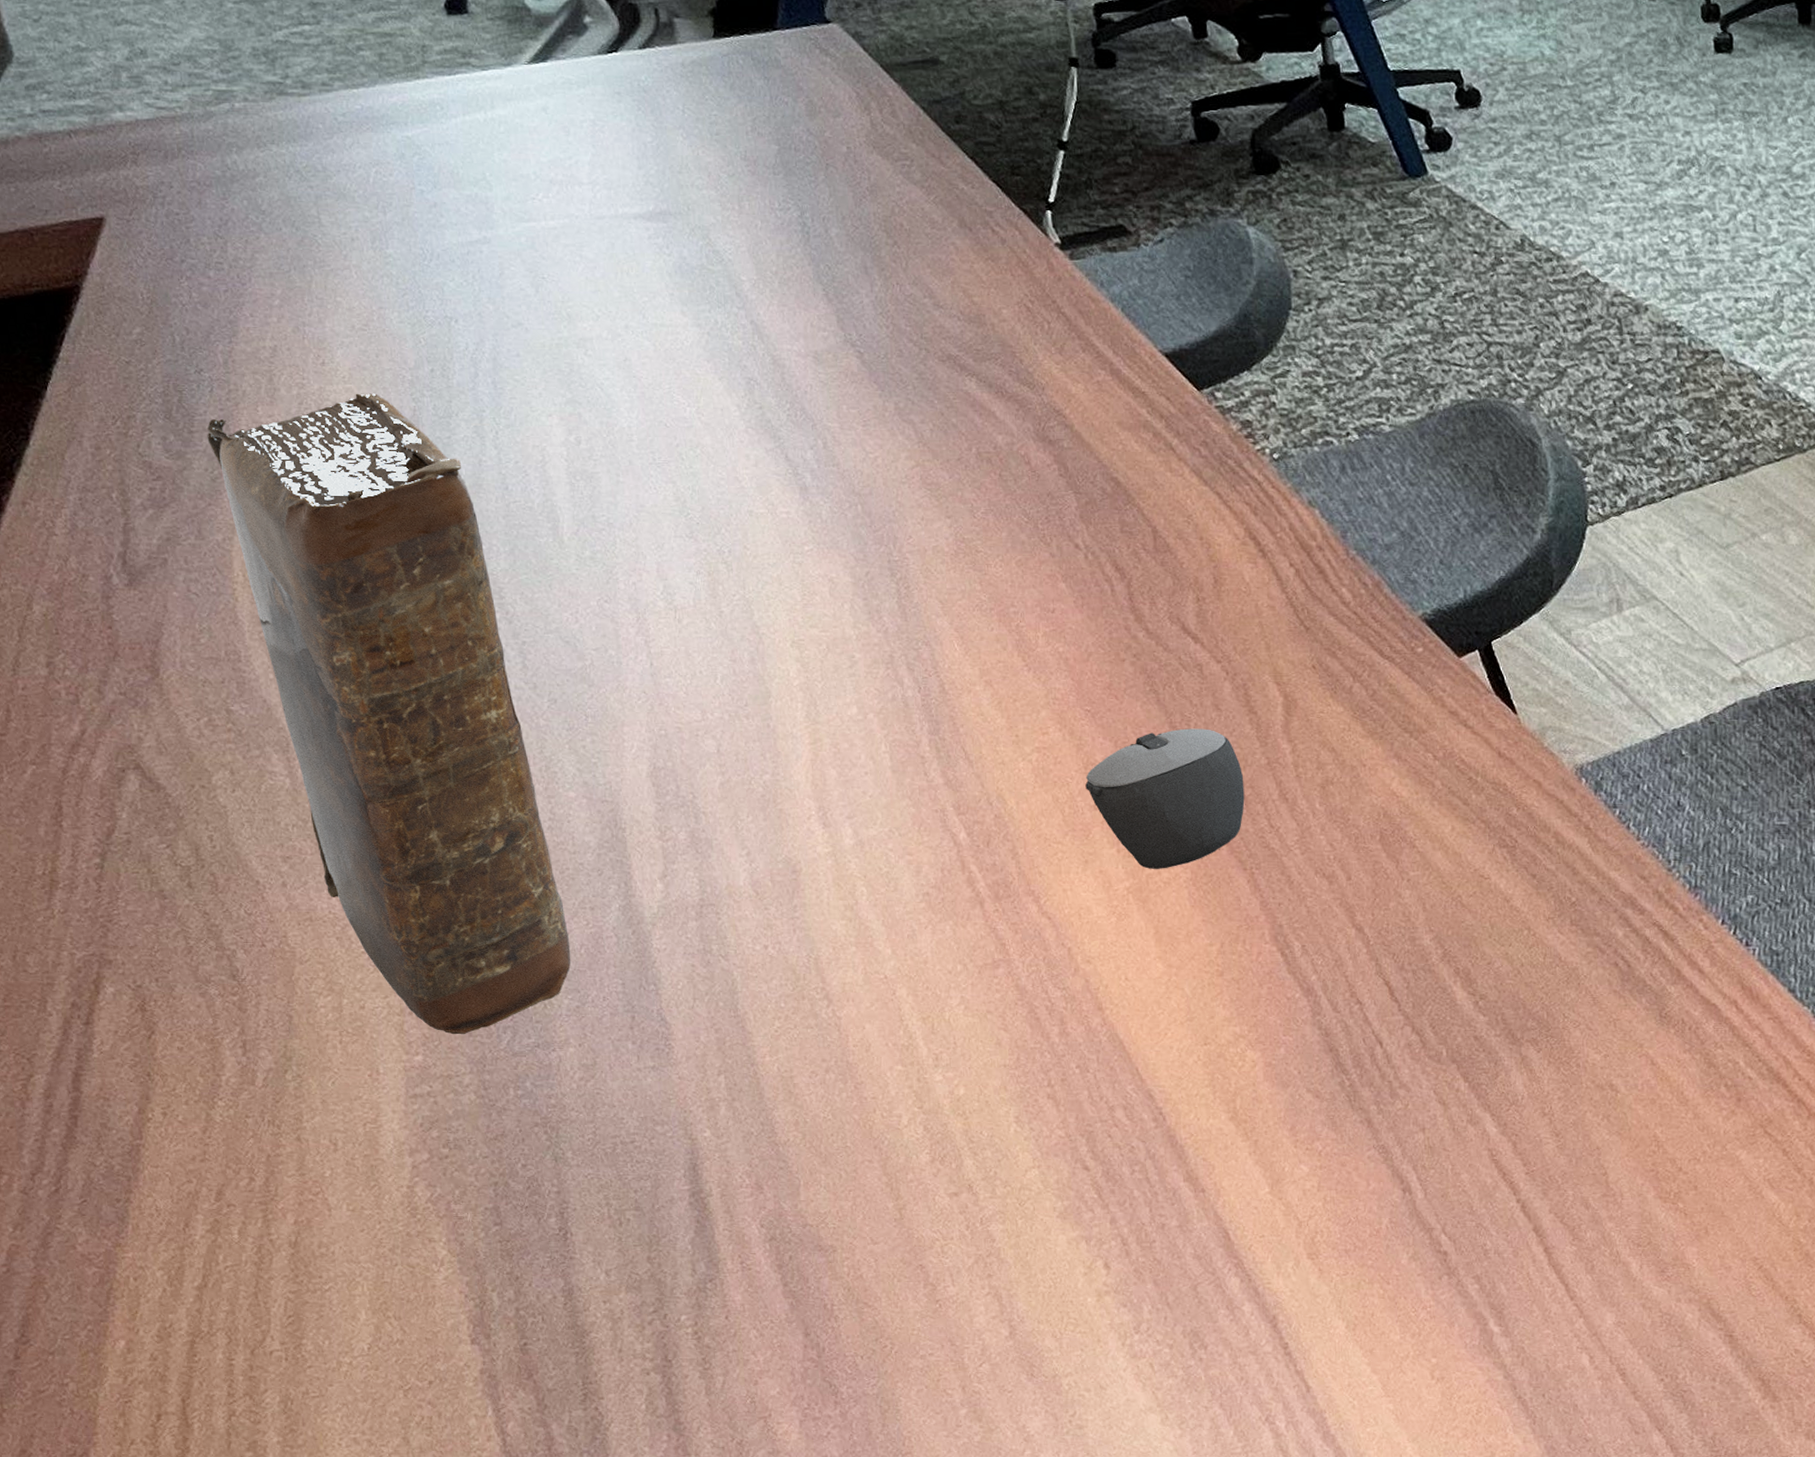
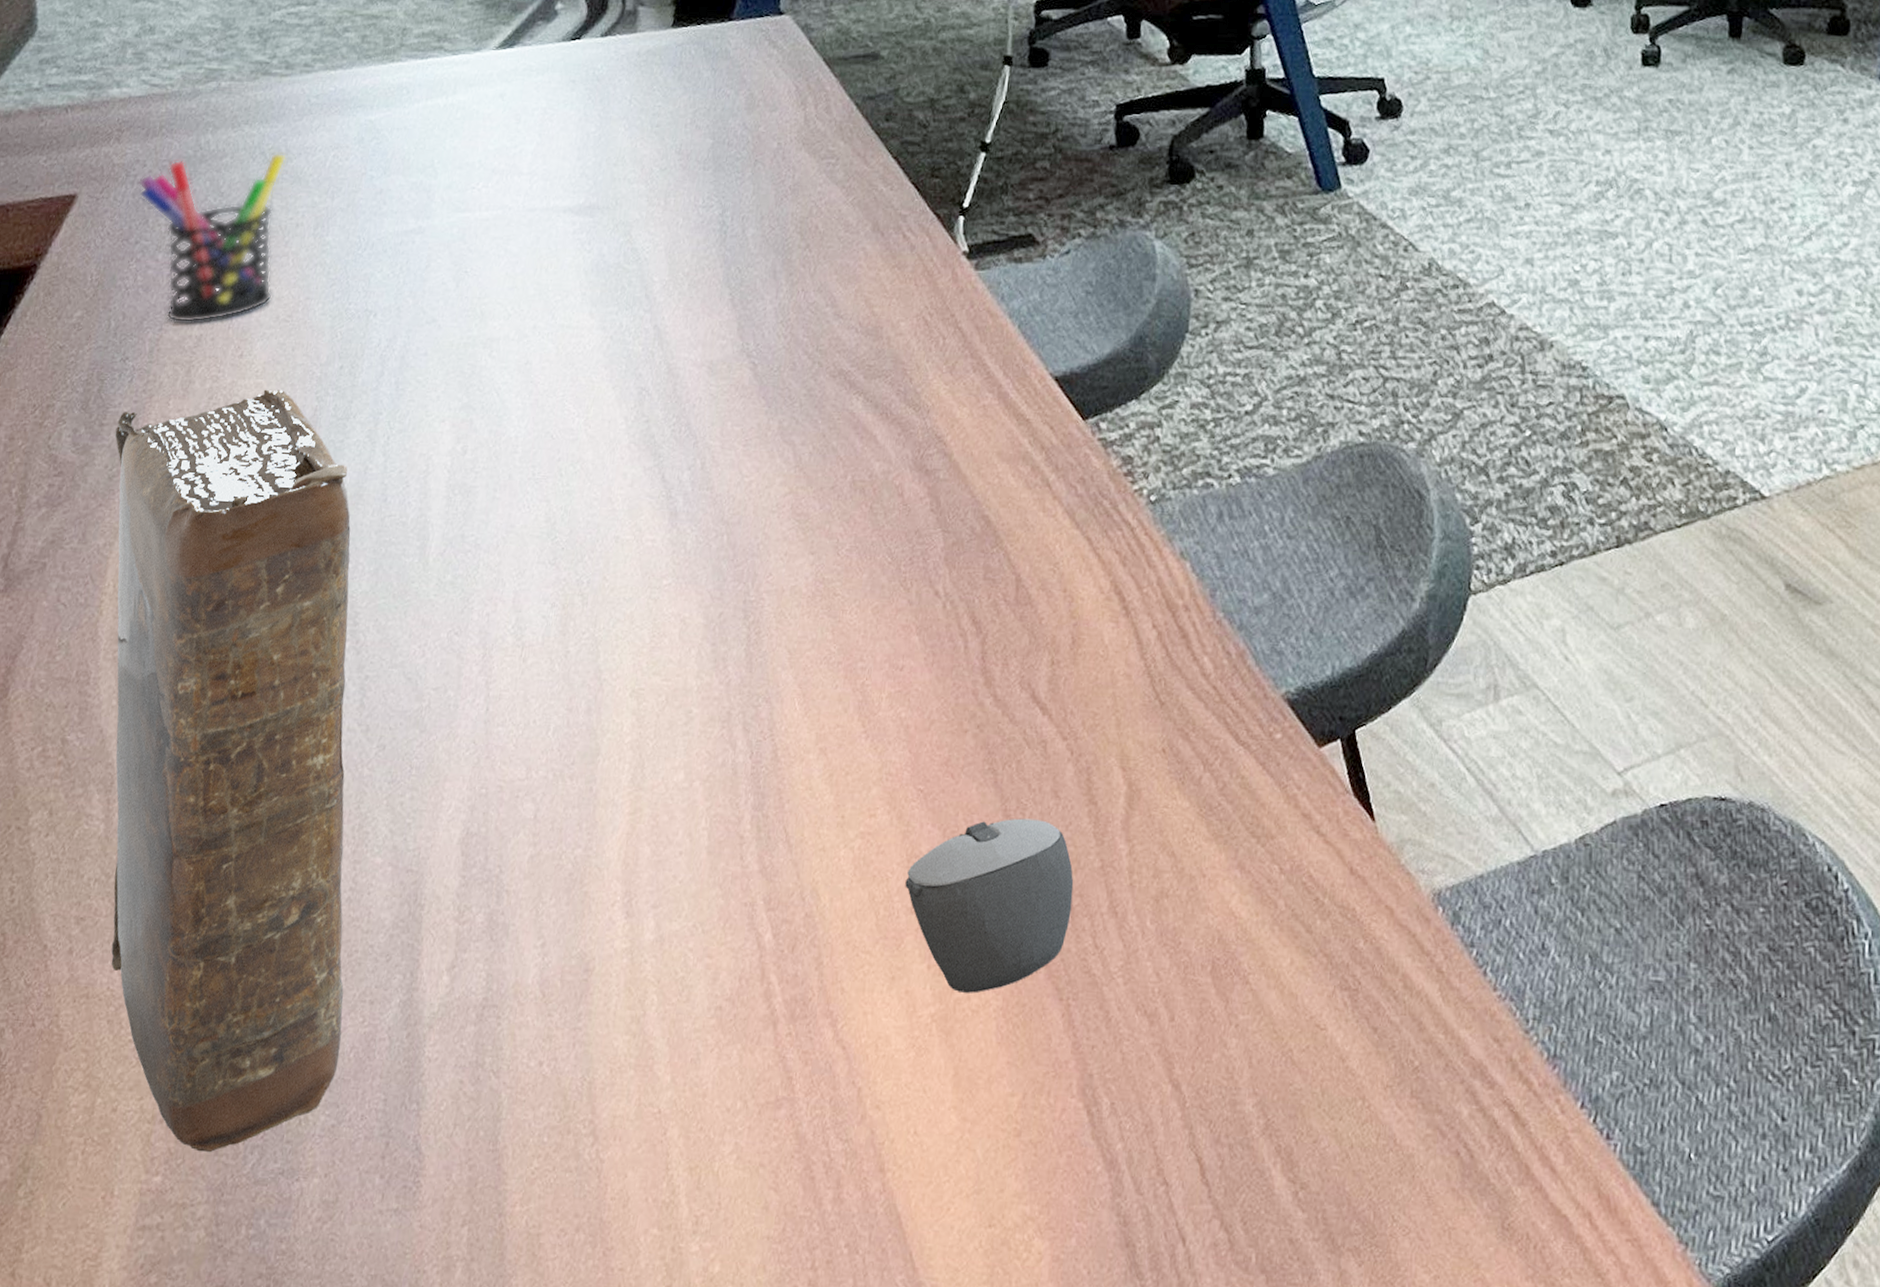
pen holder: none [168,170,342,336] -> present [138,152,286,324]

